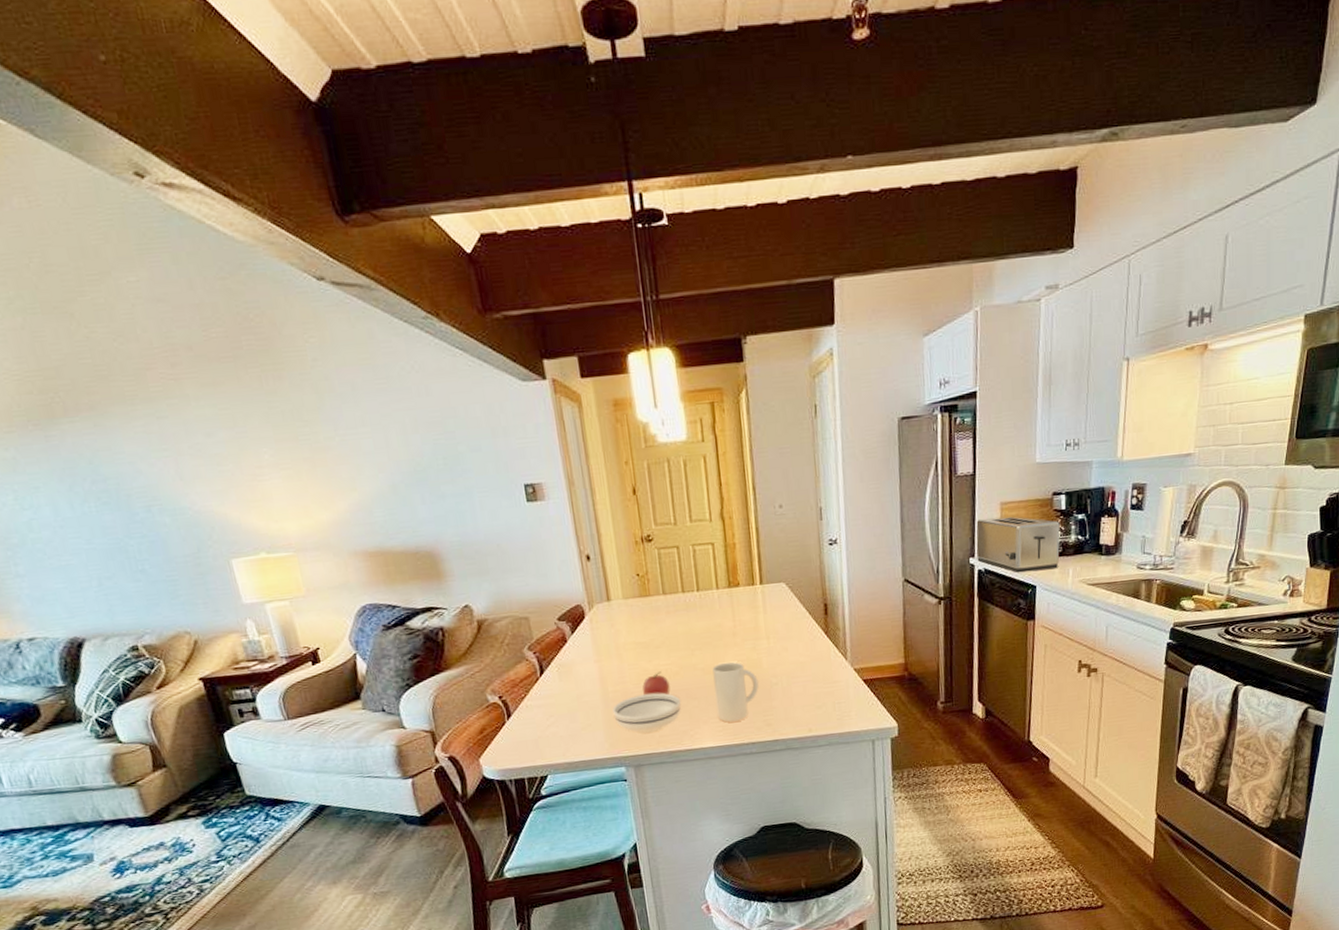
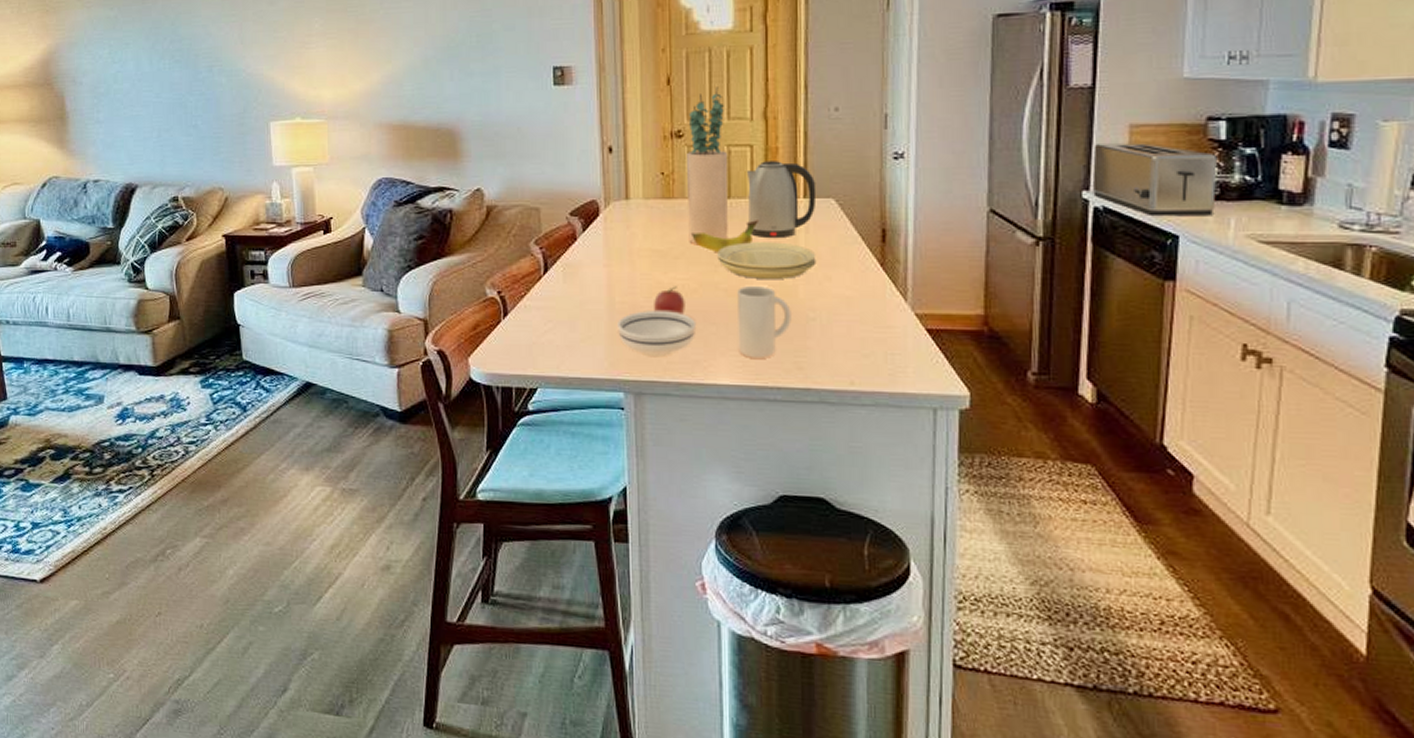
vase: none [656,493,701,635] -> present [687,87,729,245]
fruit: none [669,607,726,639] -> present [692,220,760,253]
plate: none [692,624,775,657] -> present [717,242,817,279]
kettle: none [710,554,771,622] -> present [746,159,817,237]

